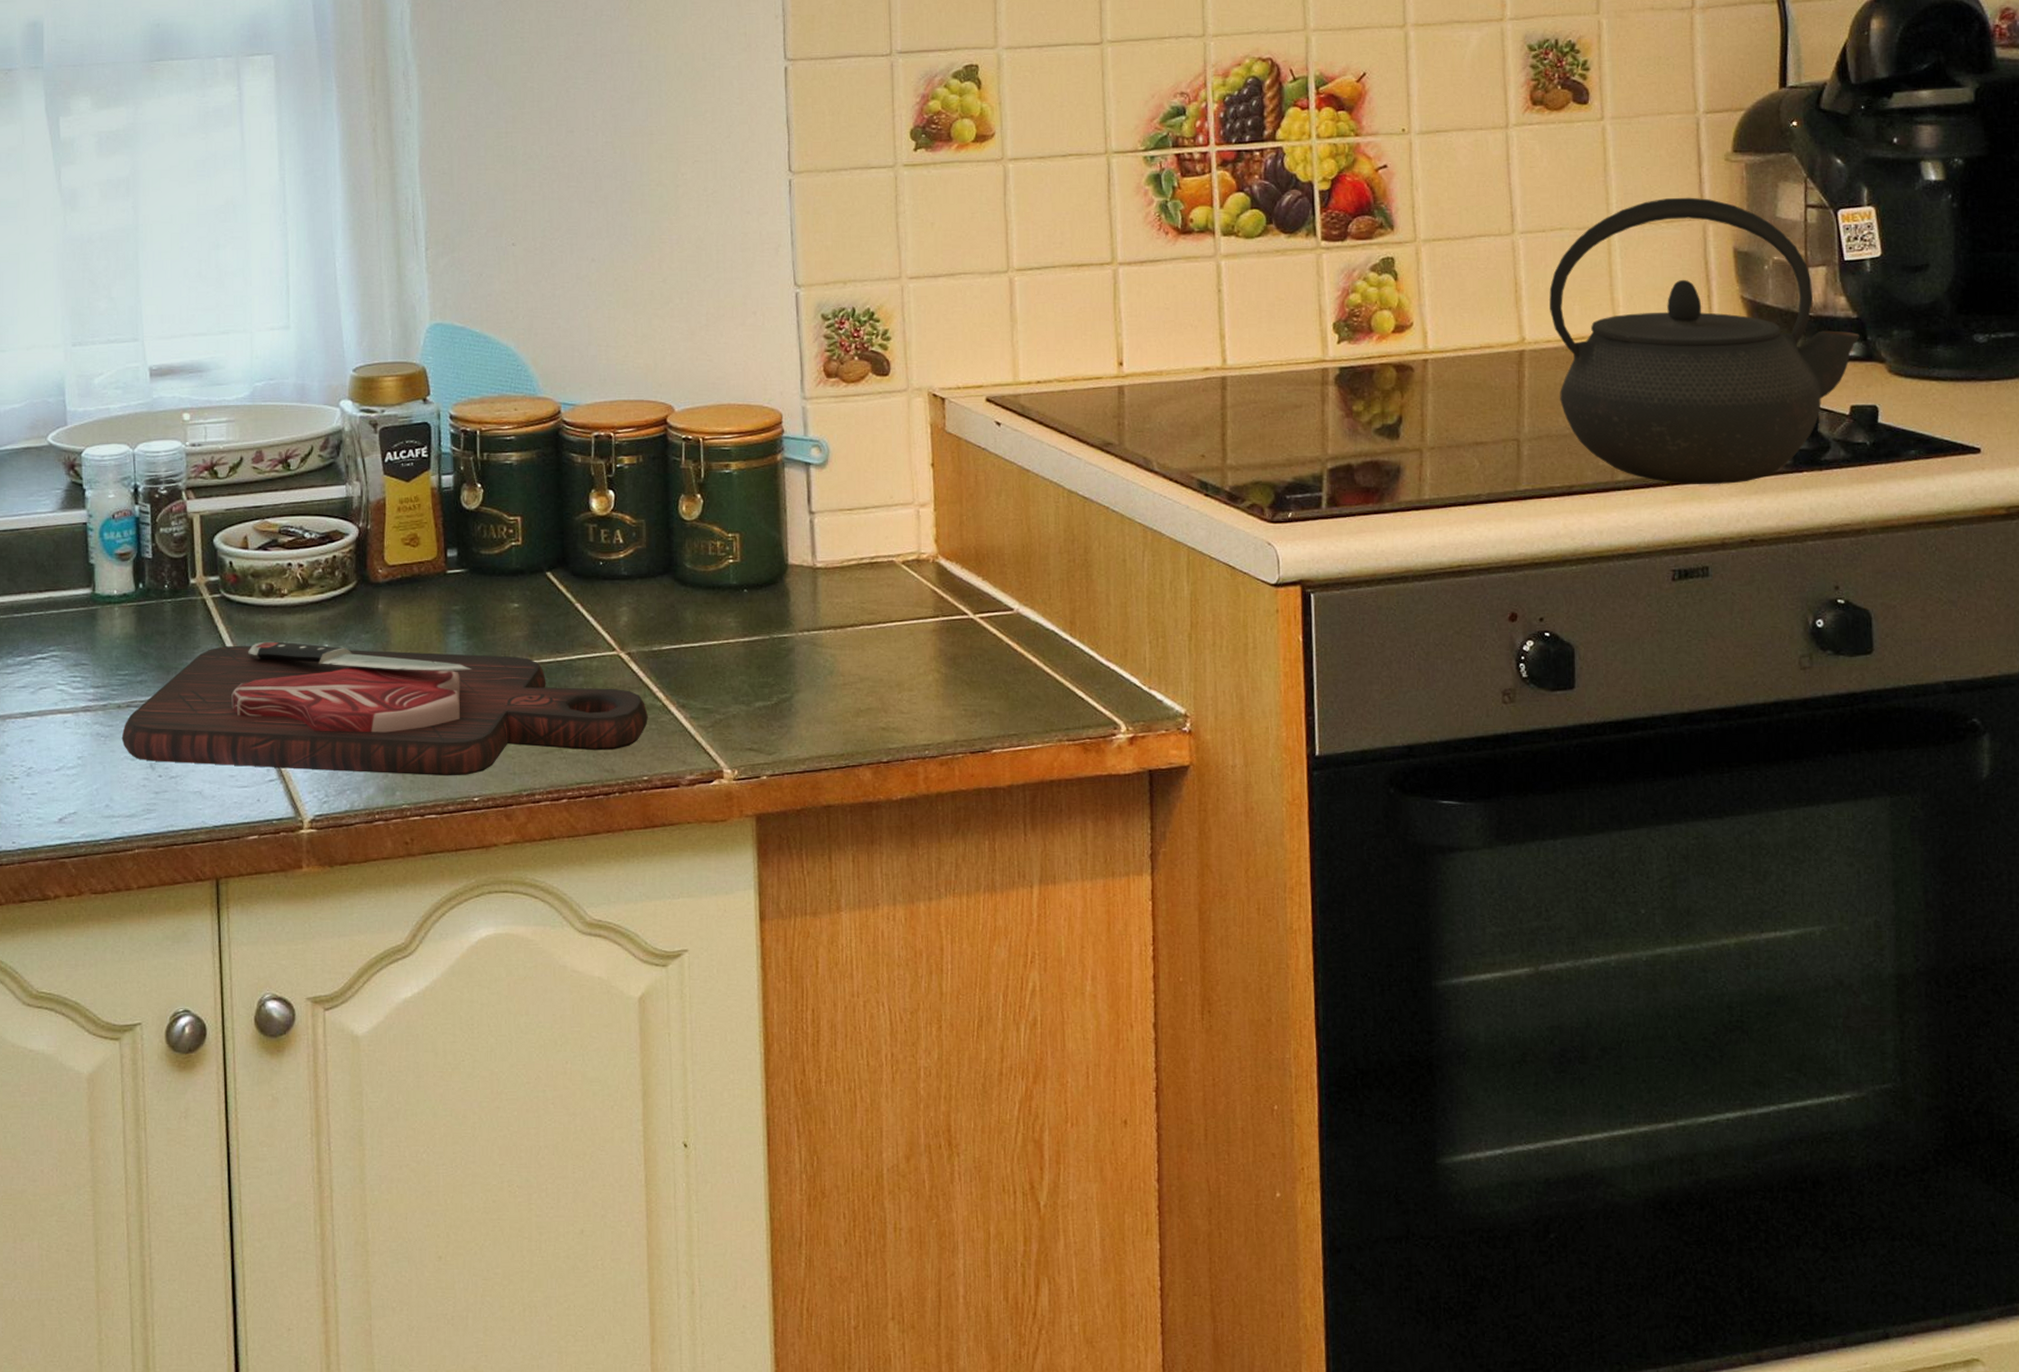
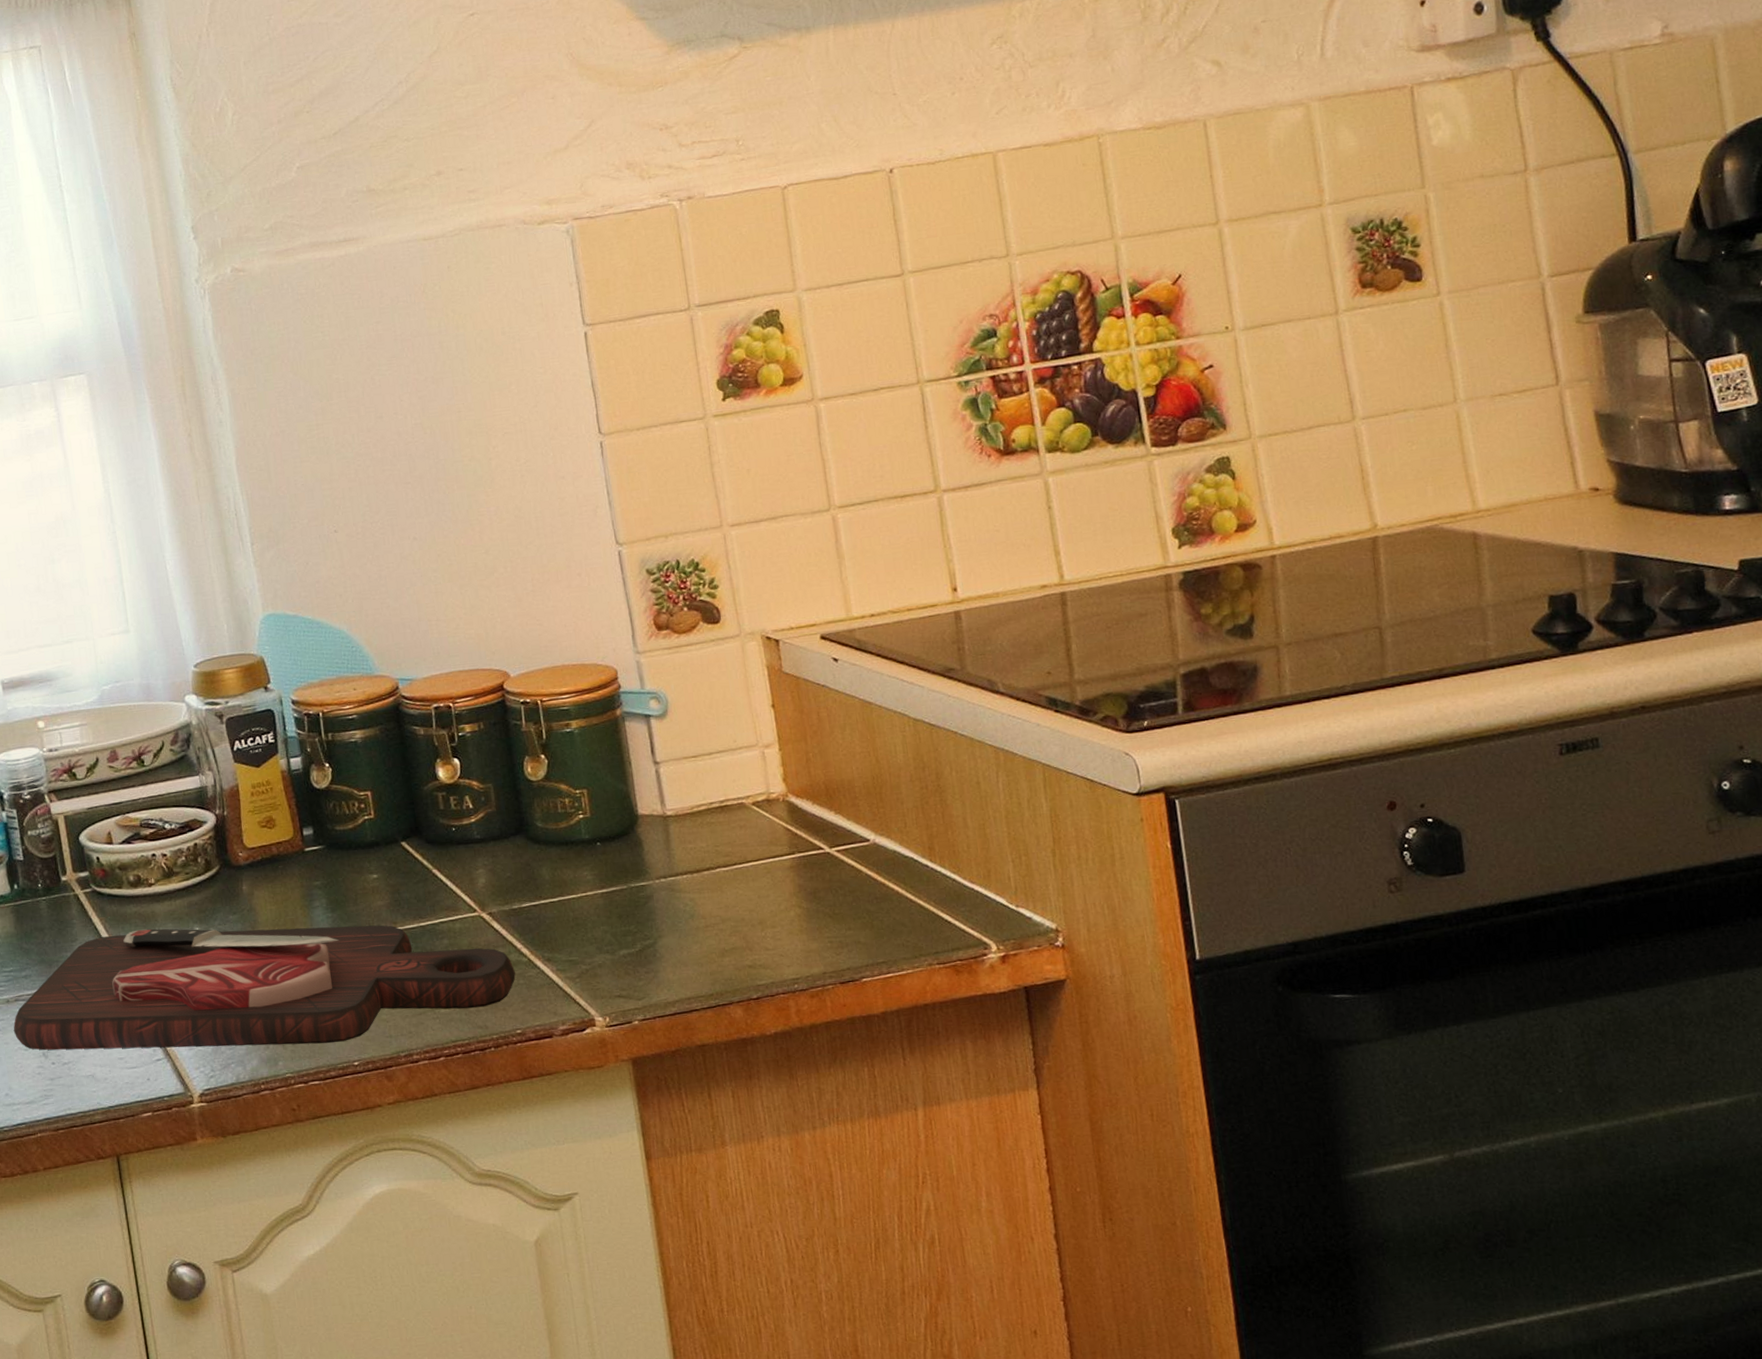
kettle: present [1549,197,1860,484] -> none [1398,363,1742,656]

